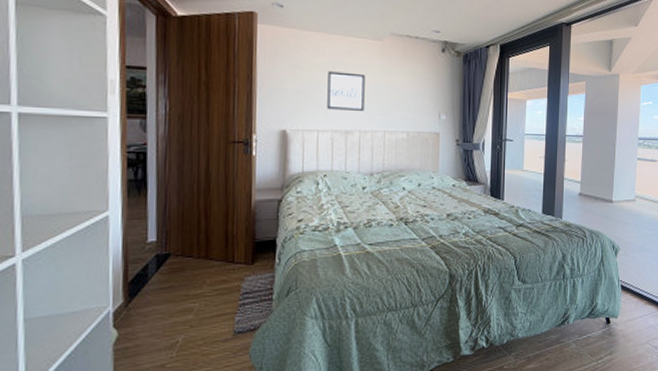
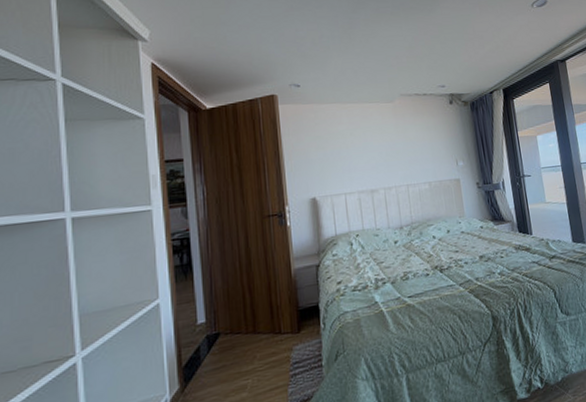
wall art: present [327,71,365,111] -> none [347,135,386,173]

